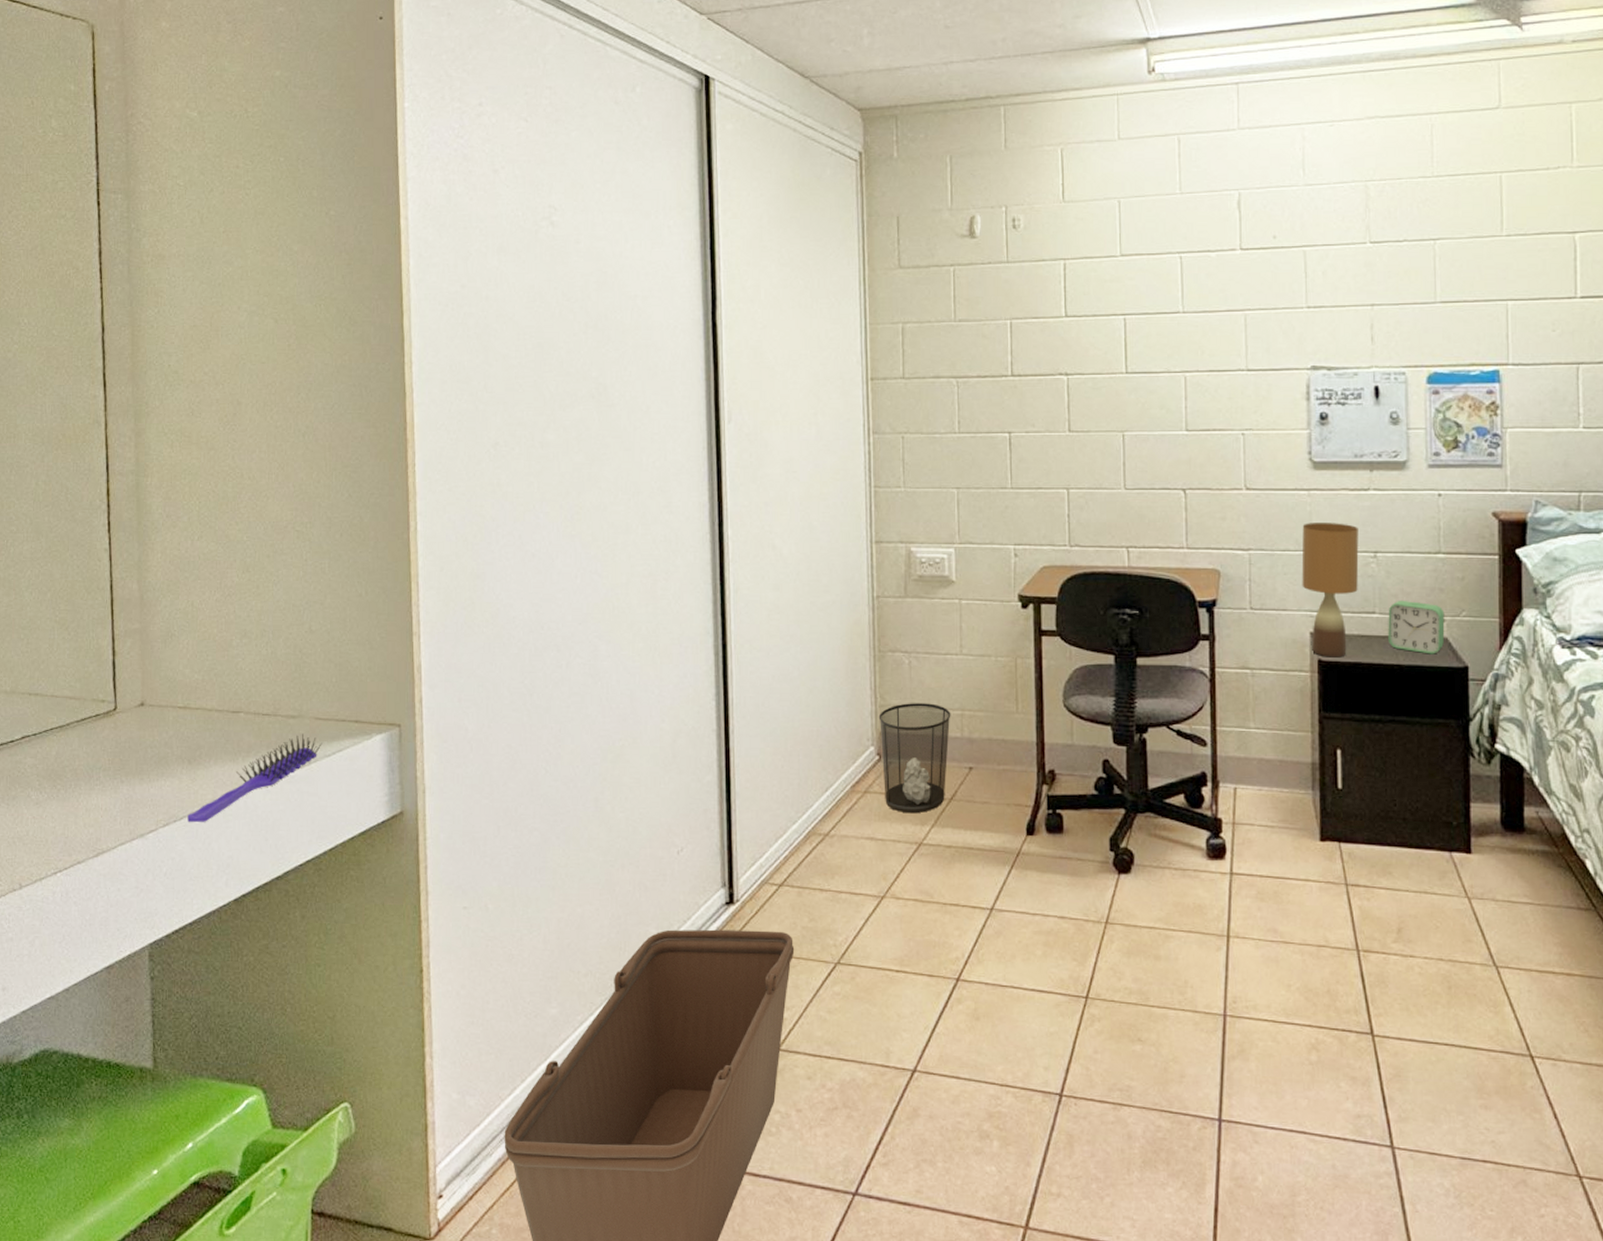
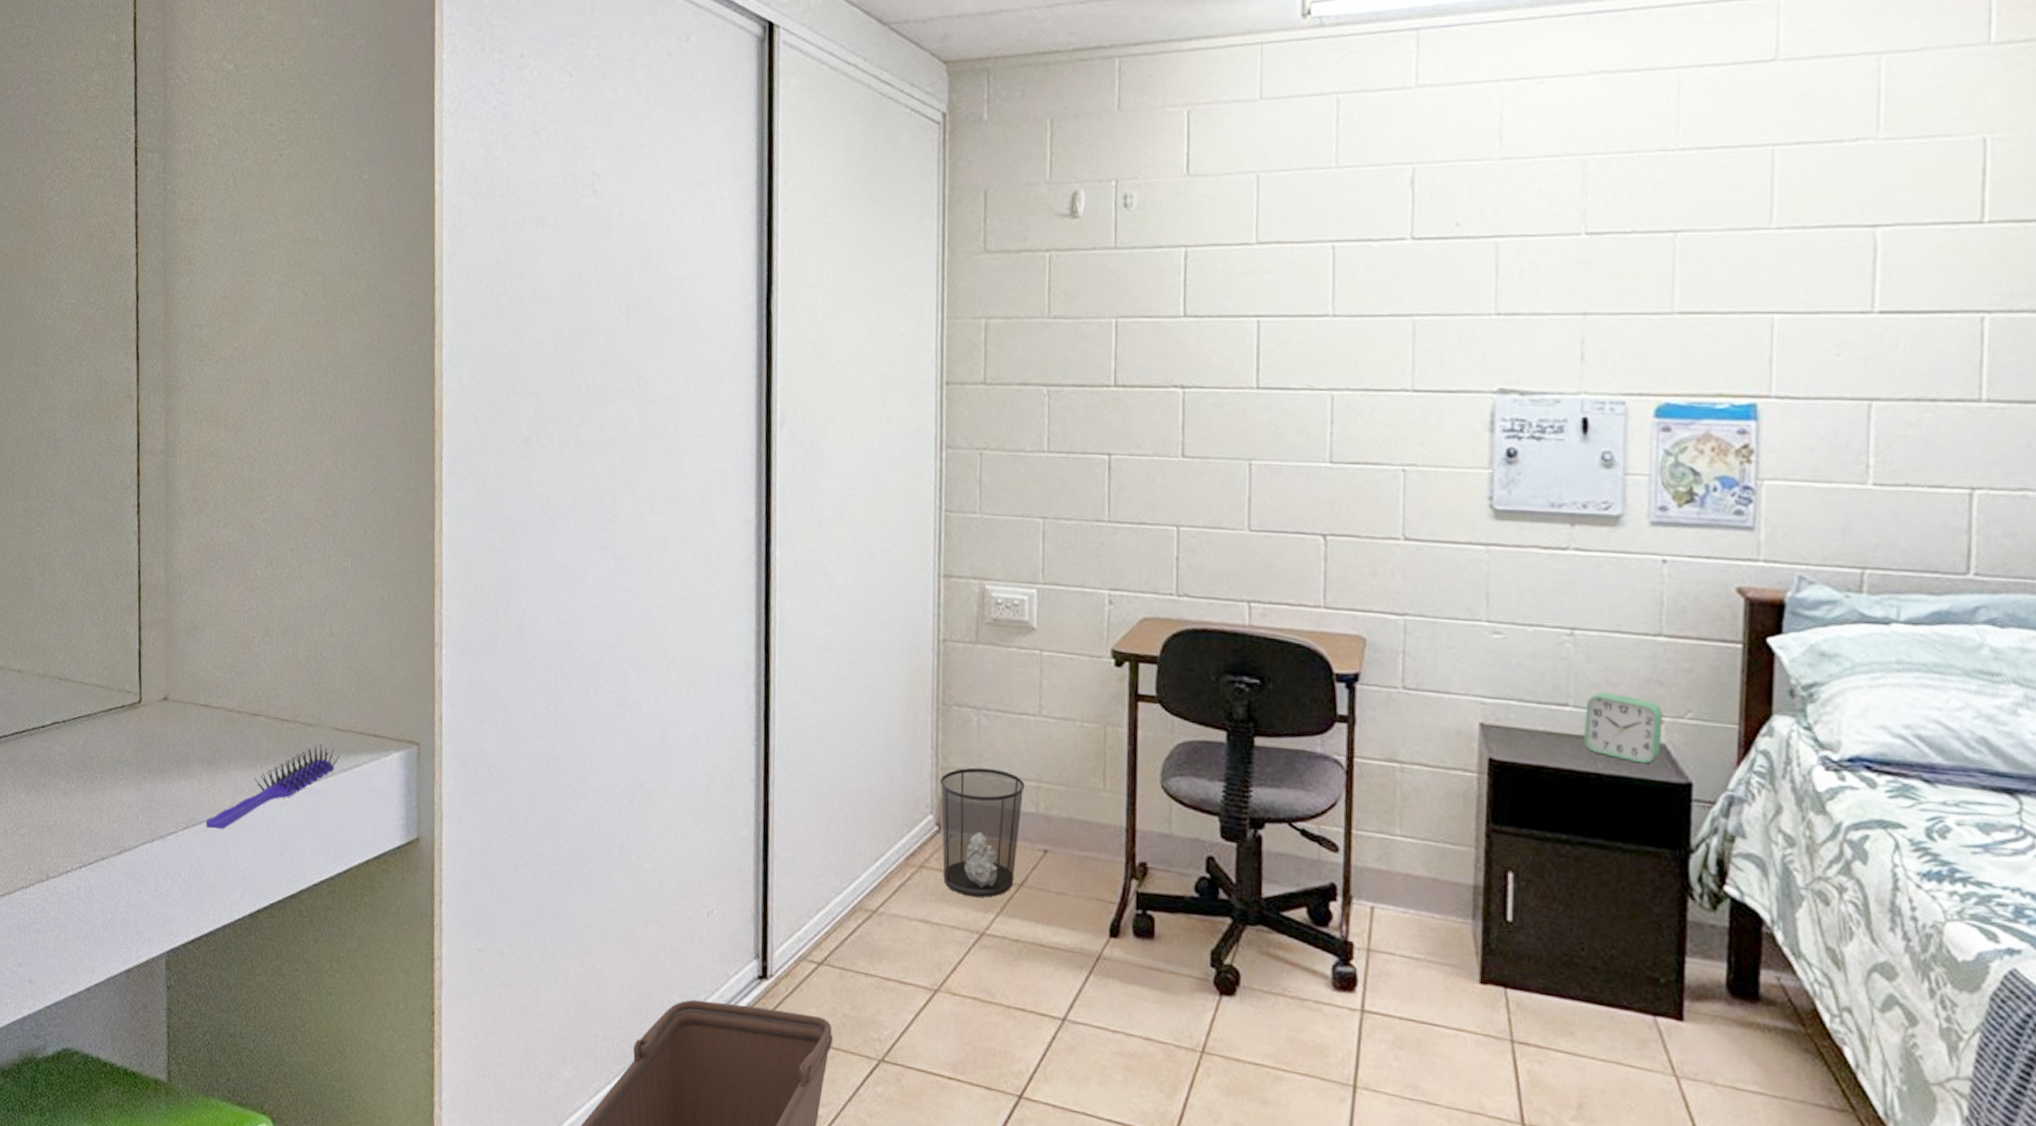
table lamp: present [1301,523,1359,658] -> none [1472,586,1551,758]

